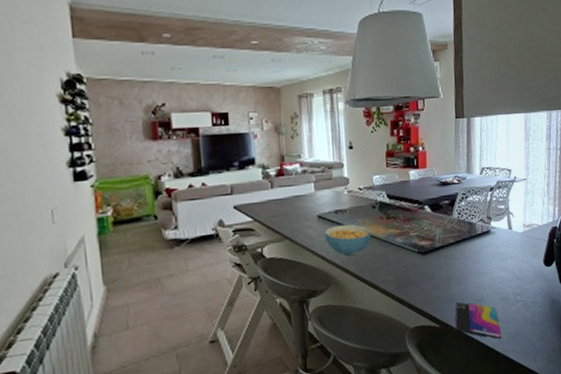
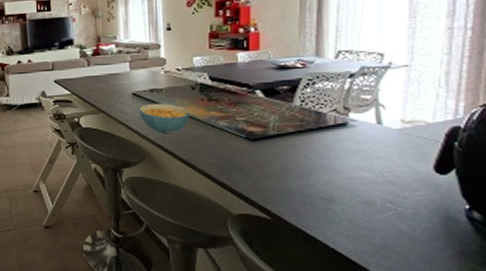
smartphone: present [455,302,501,340] -> none [292,197,360,248]

